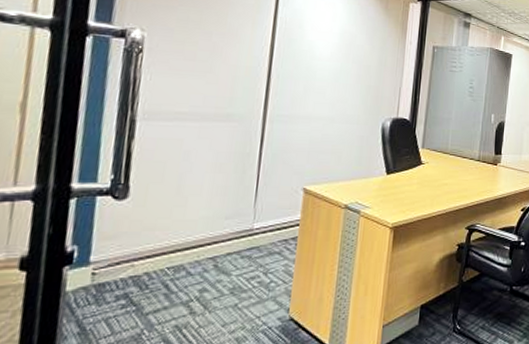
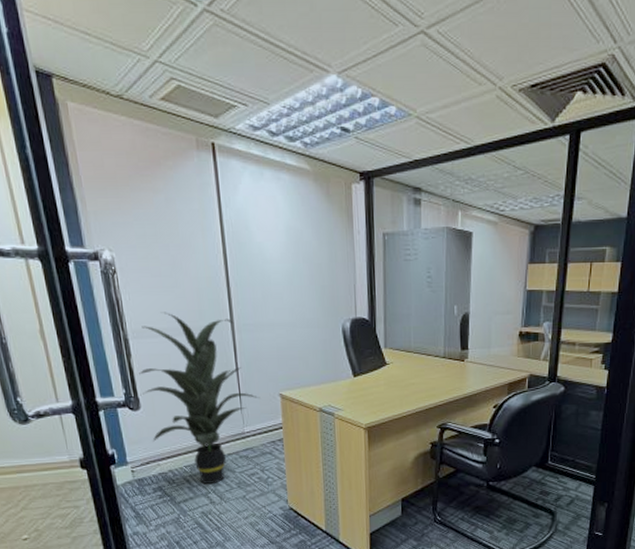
indoor plant: none [132,95,281,291] -> present [139,312,260,485]

